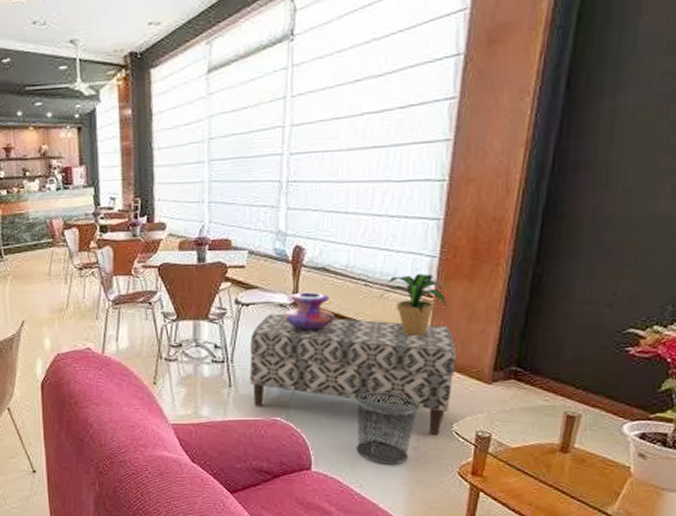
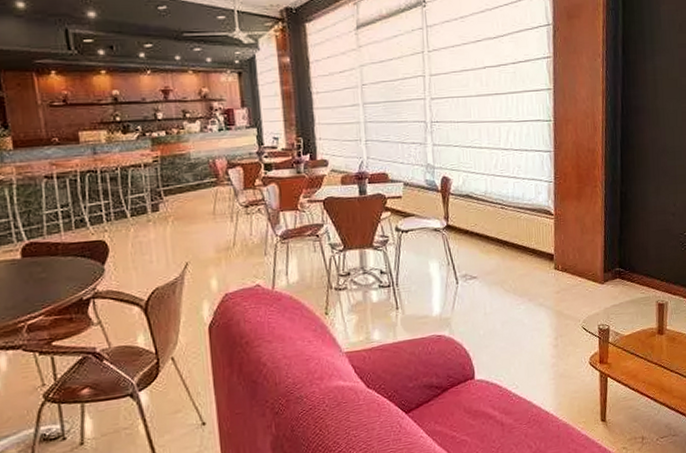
bench: present [250,313,457,436] -> none [411,237,577,333]
decorative vase: present [284,292,336,330] -> none [438,216,481,251]
waste bin: present [355,391,419,464] -> none [504,298,554,365]
potted plant: present [379,273,447,335] -> none [513,196,564,249]

